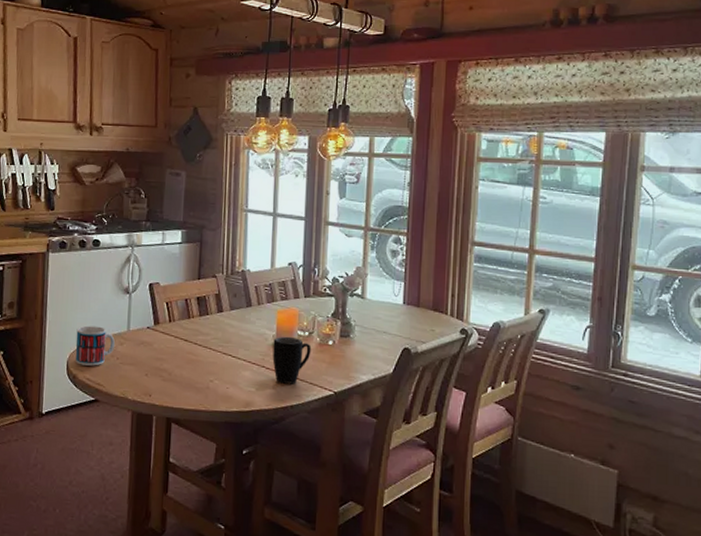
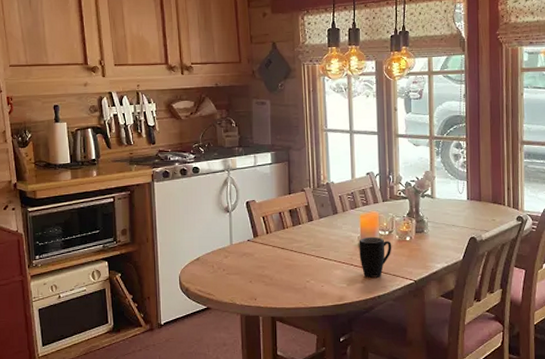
mug: present [75,326,115,366] -> none [185,243,220,279]

